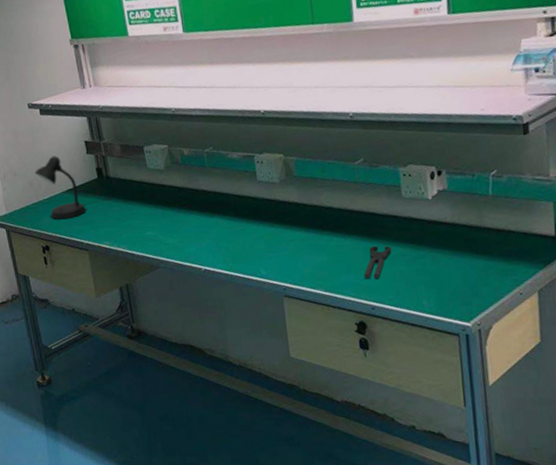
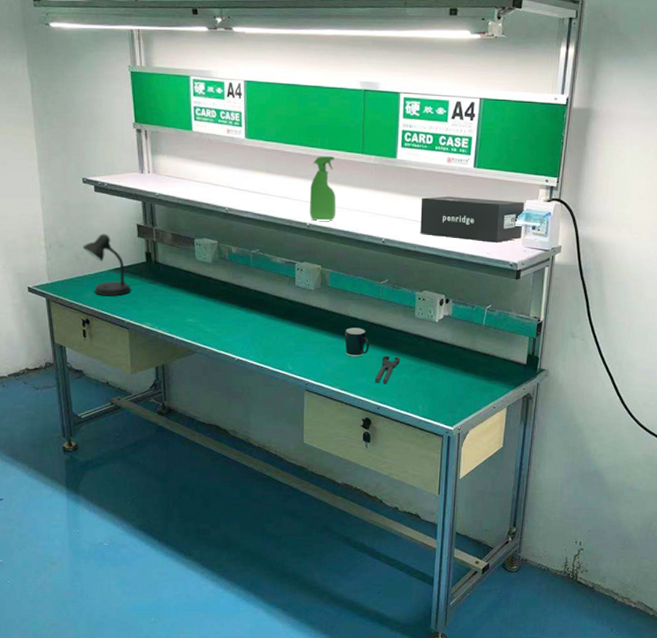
spray bottle: none [259,33,293,107] -> present [309,156,337,221]
mug: none [320,218,352,253] -> present [345,328,369,357]
box: none [389,42,523,101] -> present [420,196,525,243]

